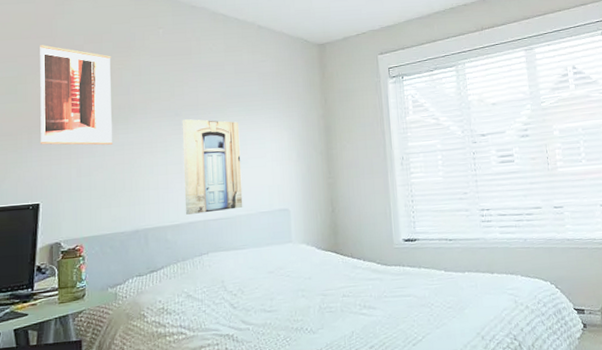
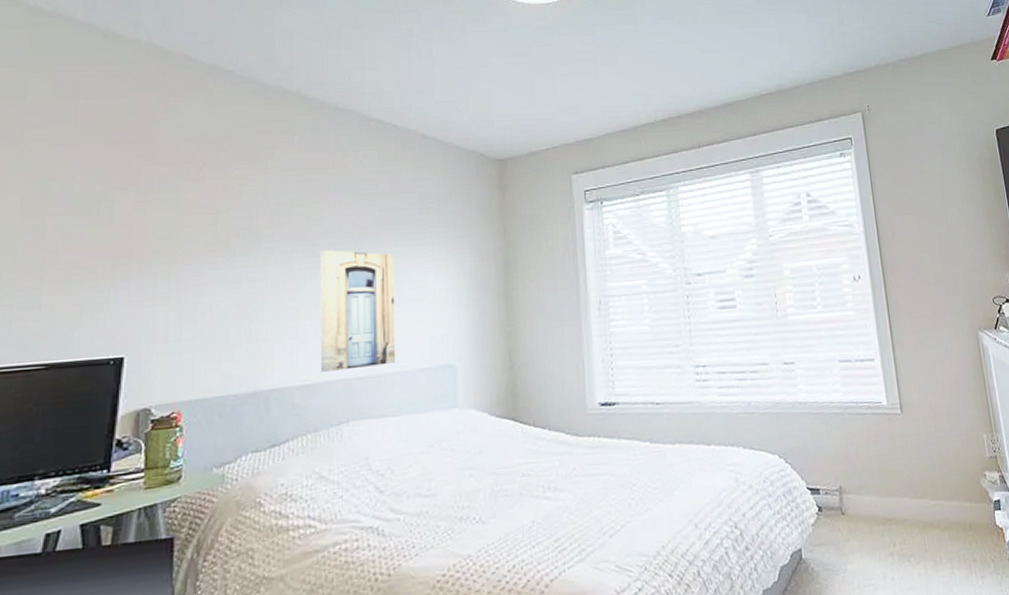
wall art: present [40,45,113,145] -> none [128,152,229,282]

